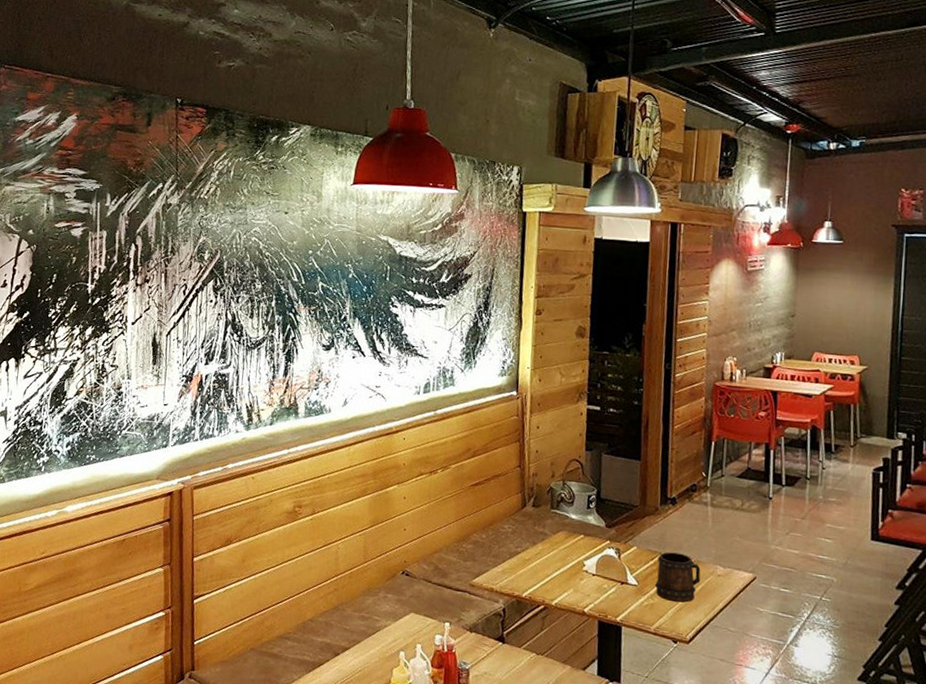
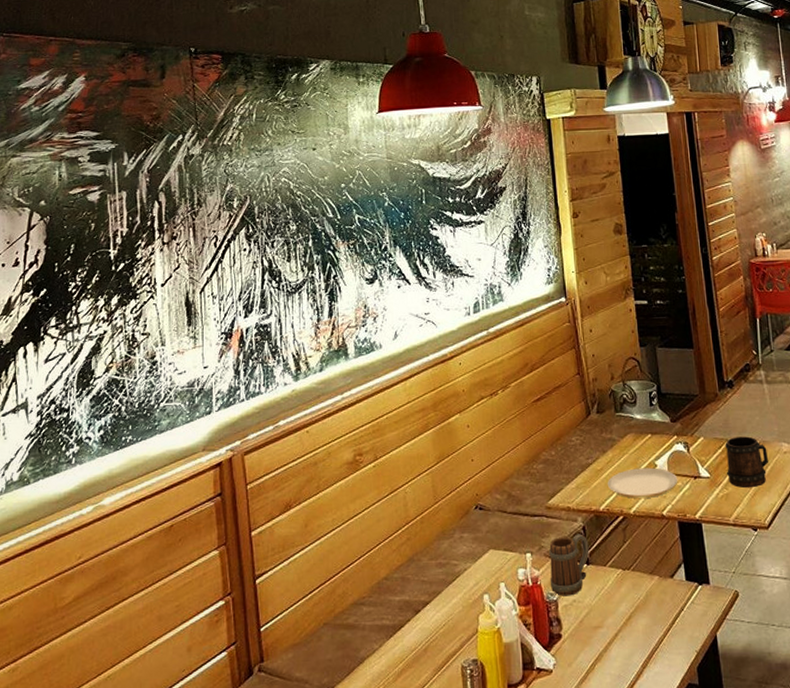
beer mug: none [464,613,507,668] -> present [549,534,589,596]
plate: none [532,564,605,595] -> present [607,467,678,499]

